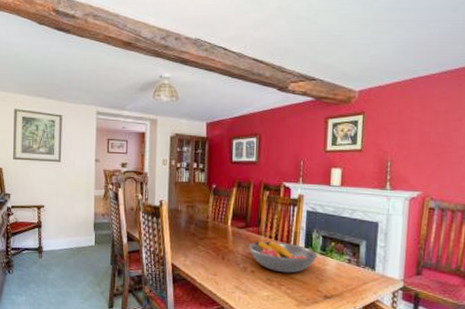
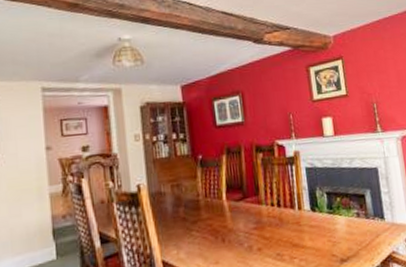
fruit bowl: present [248,241,318,273] -> none [250,207,326,244]

